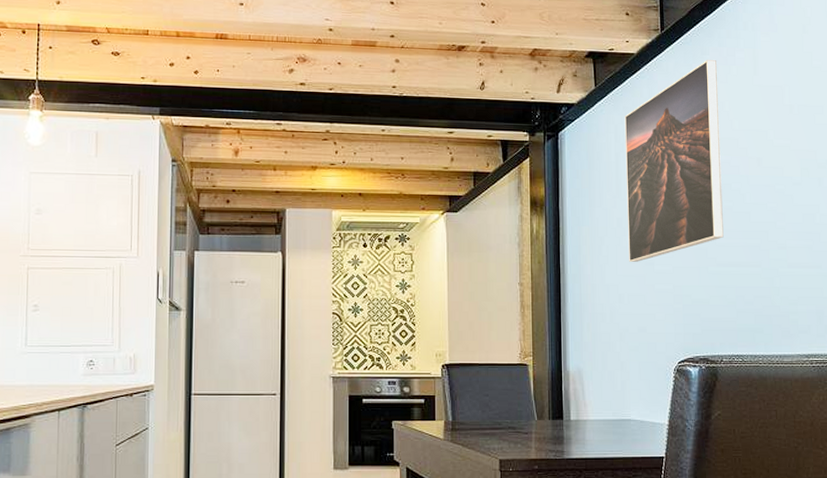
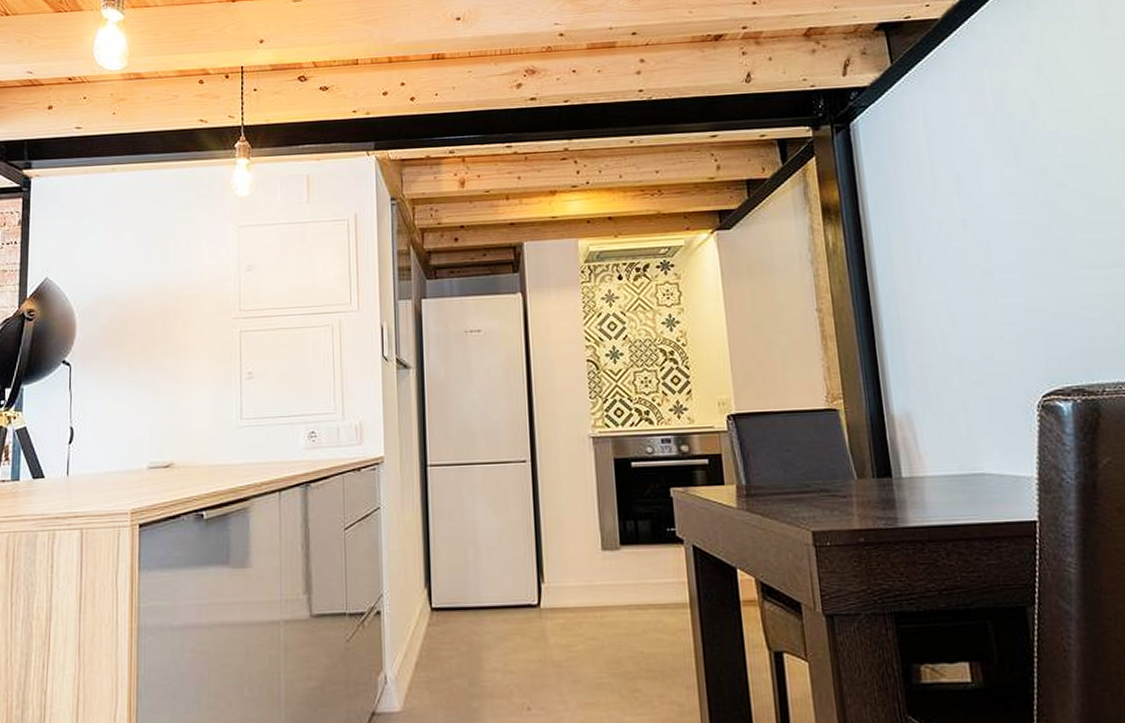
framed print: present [624,59,724,262] -> none [933,13,1087,272]

